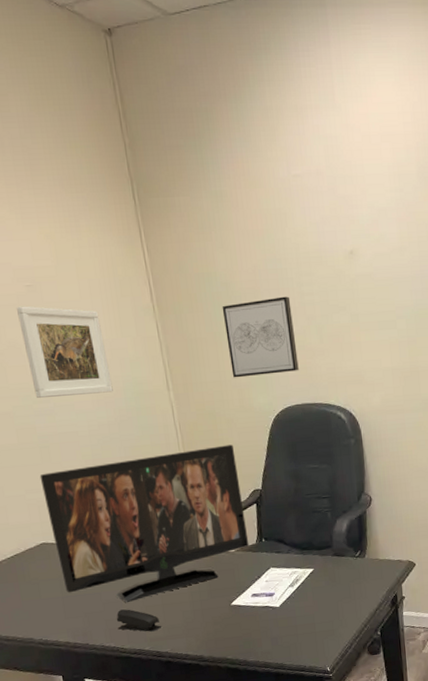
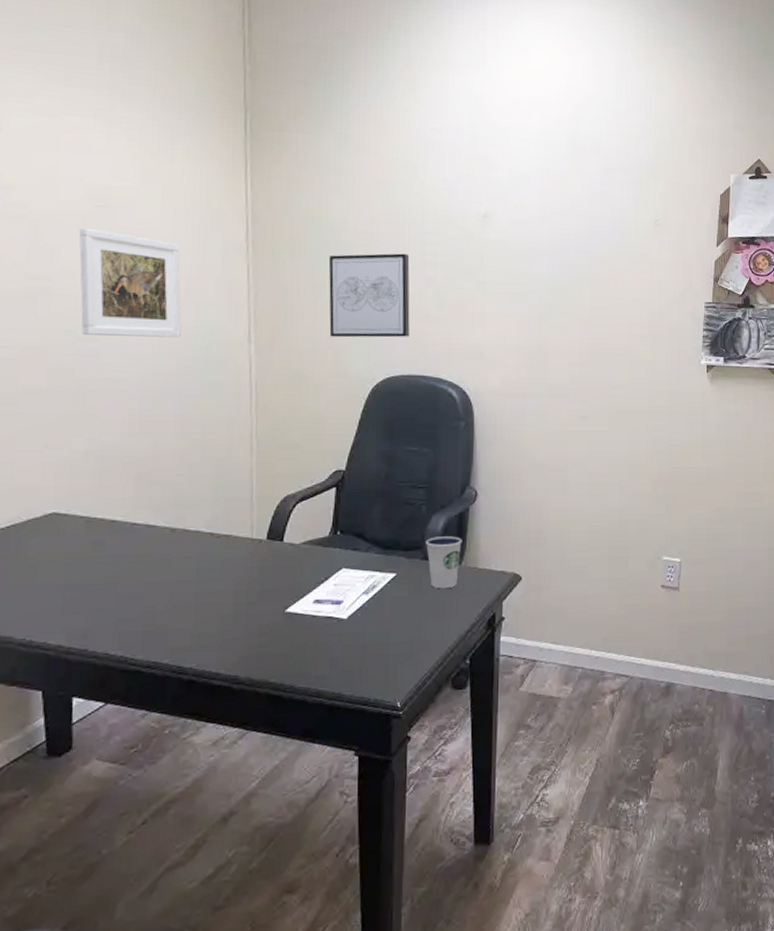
flat panel tv: present [39,444,249,603] -> none [66,413,320,600]
stapler: present [116,609,162,632] -> none [131,607,191,640]
dixie cup: none [334,535,364,578] -> present [426,536,462,588]

